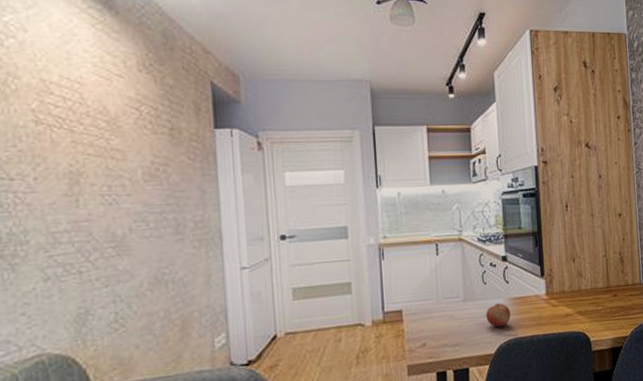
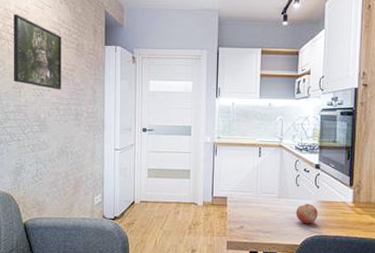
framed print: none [57,87,149,194] -> present [13,14,62,90]

